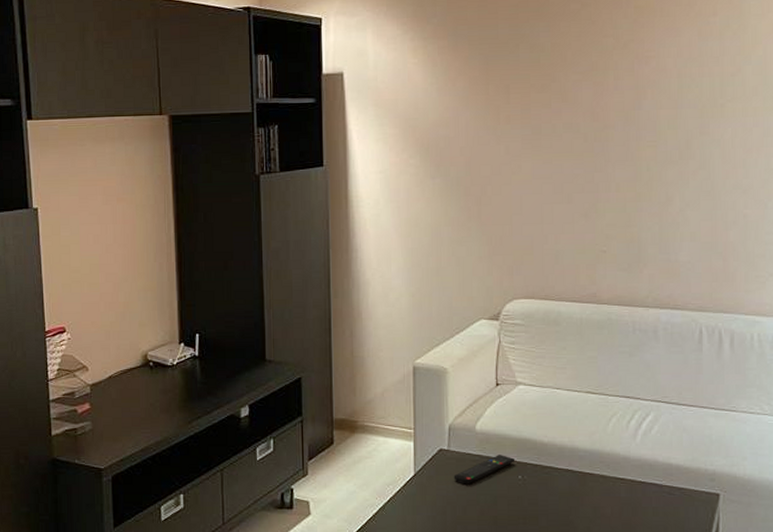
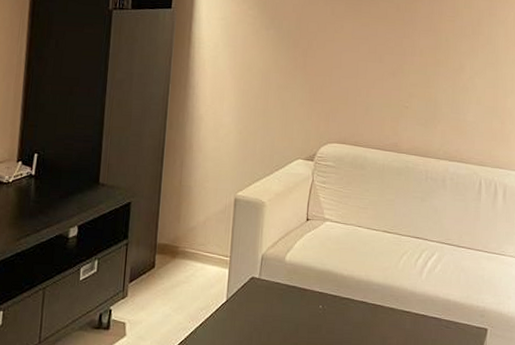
remote control: present [453,455,516,485] -> none [262,285,318,312]

